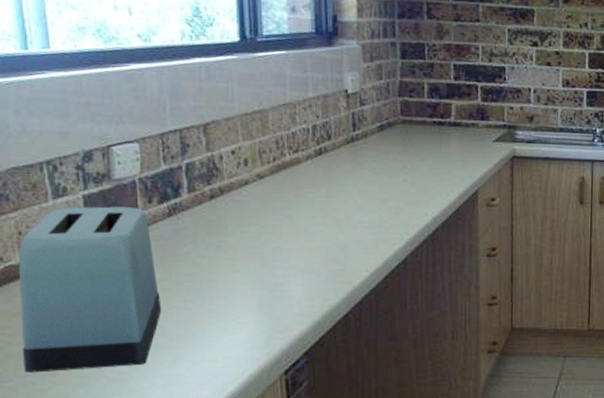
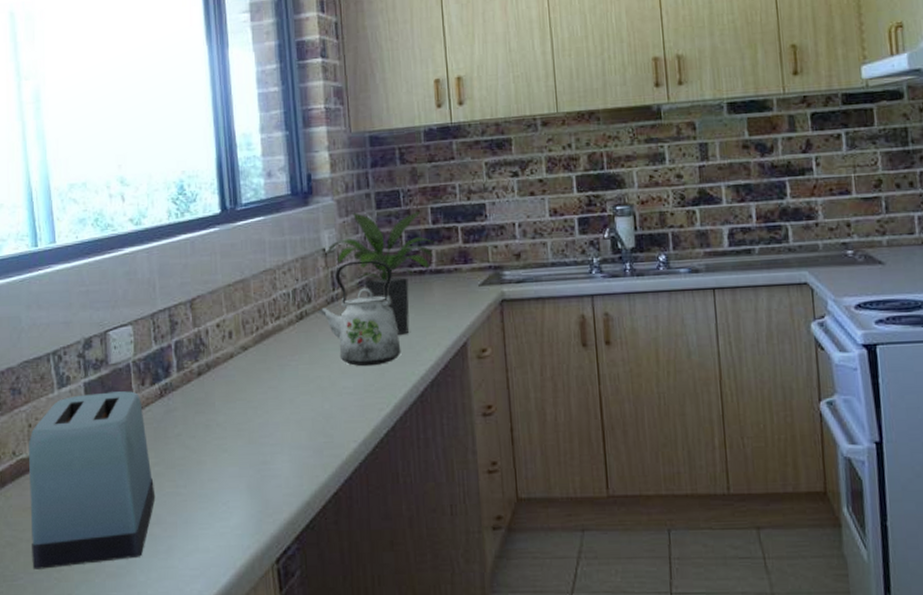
kettle: none [337,105,417,205] -> present [317,260,401,367]
potted plant: none [349,59,459,179] -> present [327,211,439,335]

